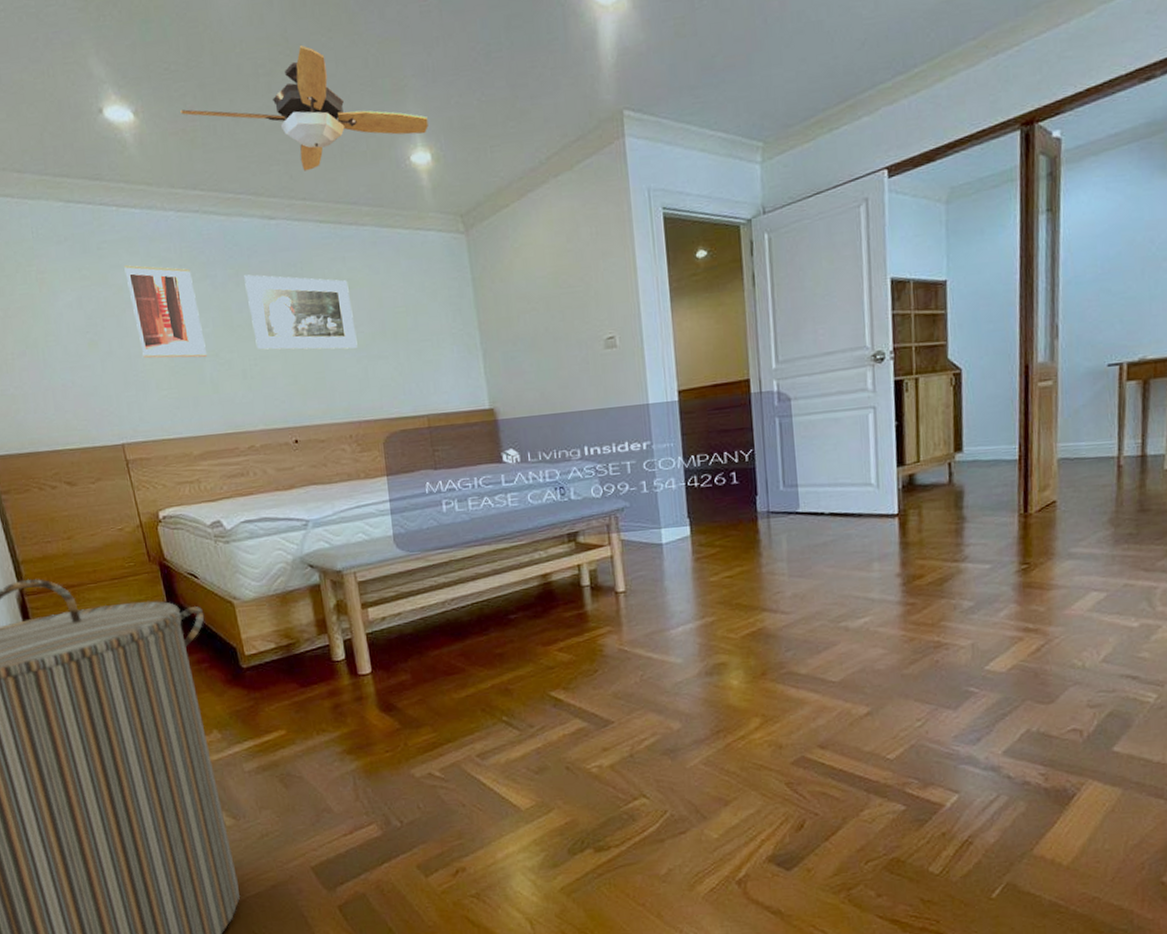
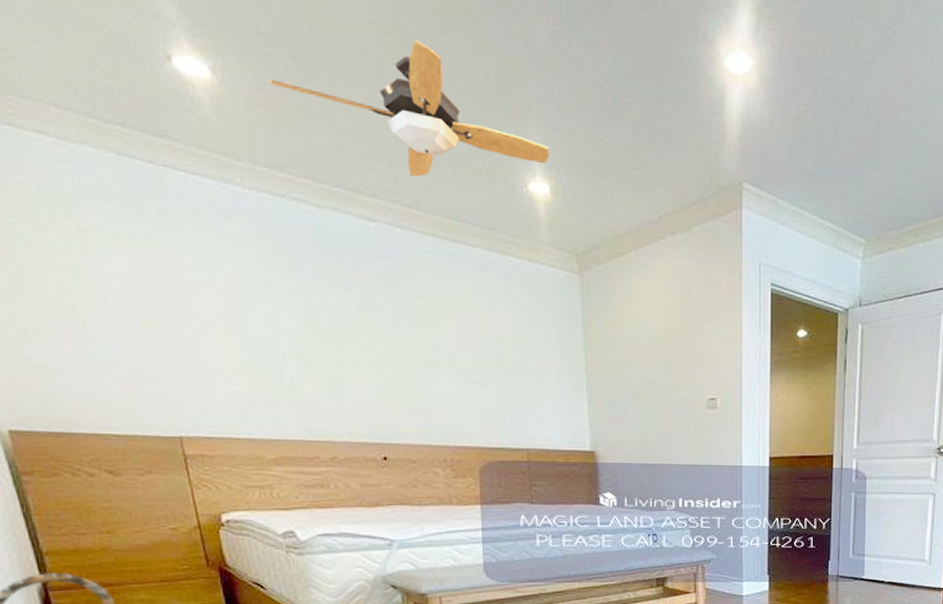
wall art: present [124,265,208,359] -> none [191,241,289,356]
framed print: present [244,274,358,350] -> none [336,275,458,373]

